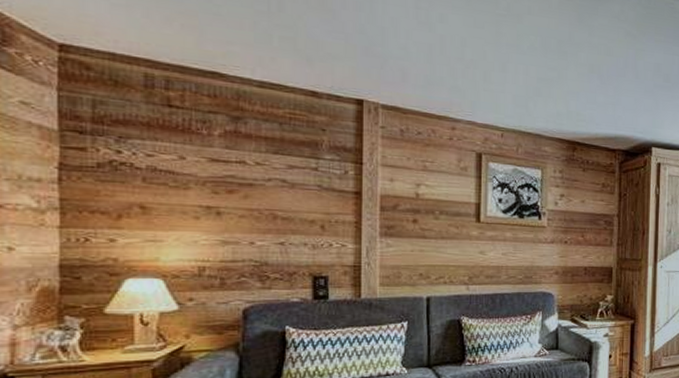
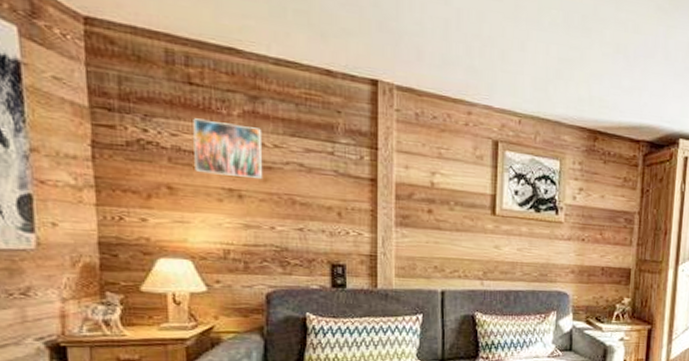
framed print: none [171,139,244,196] -> present [193,118,263,180]

